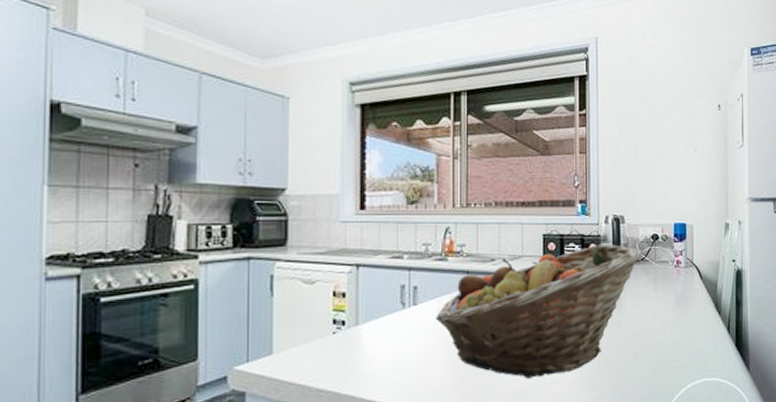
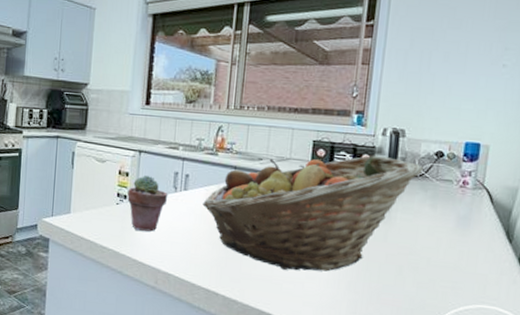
potted succulent: none [346,294,395,362] -> present [127,176,168,232]

